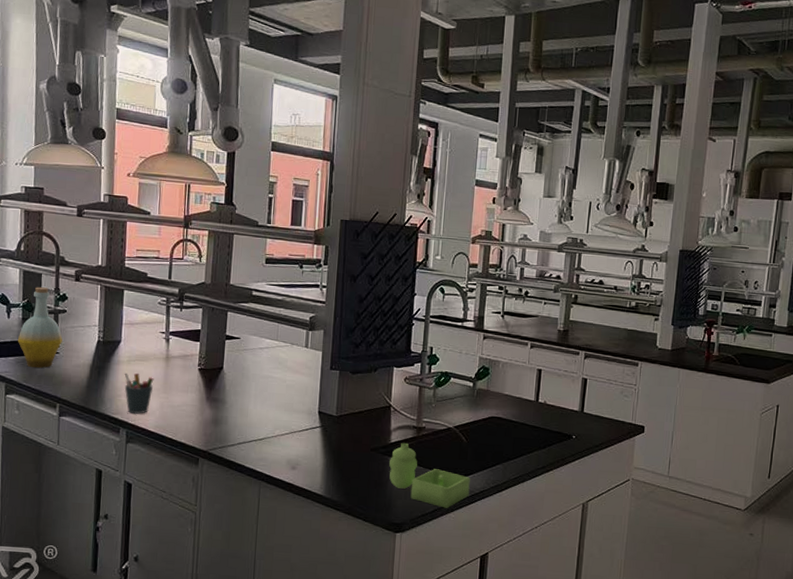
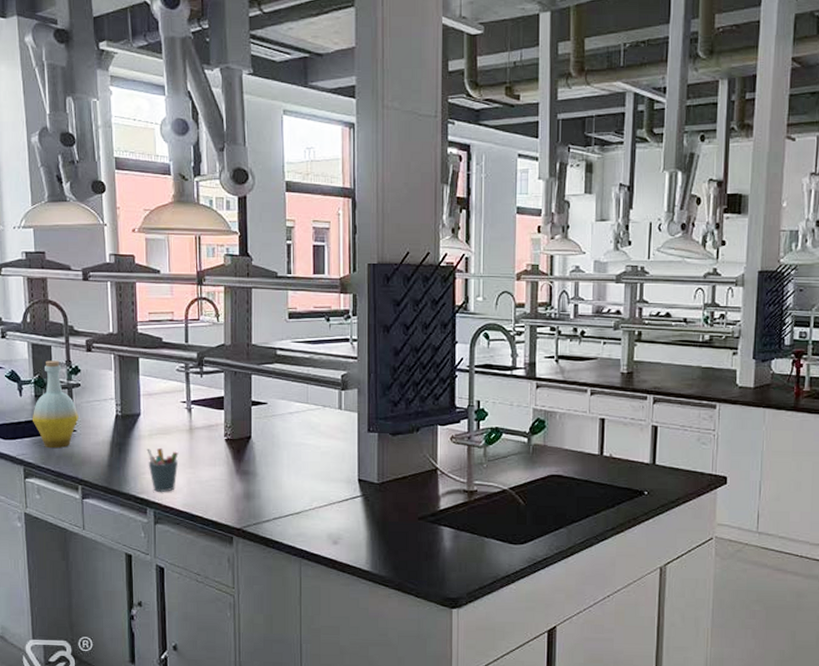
soap dispenser: present [389,443,470,508] -> none [440,510,531,579]

